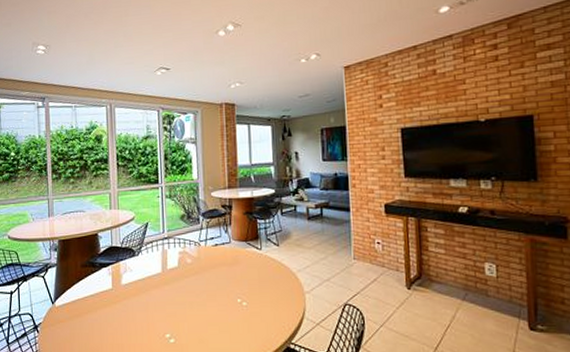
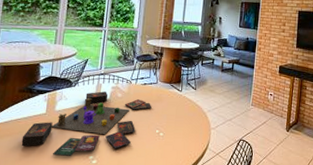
board game: none [92,258,228,335] -> present [21,91,152,156]

